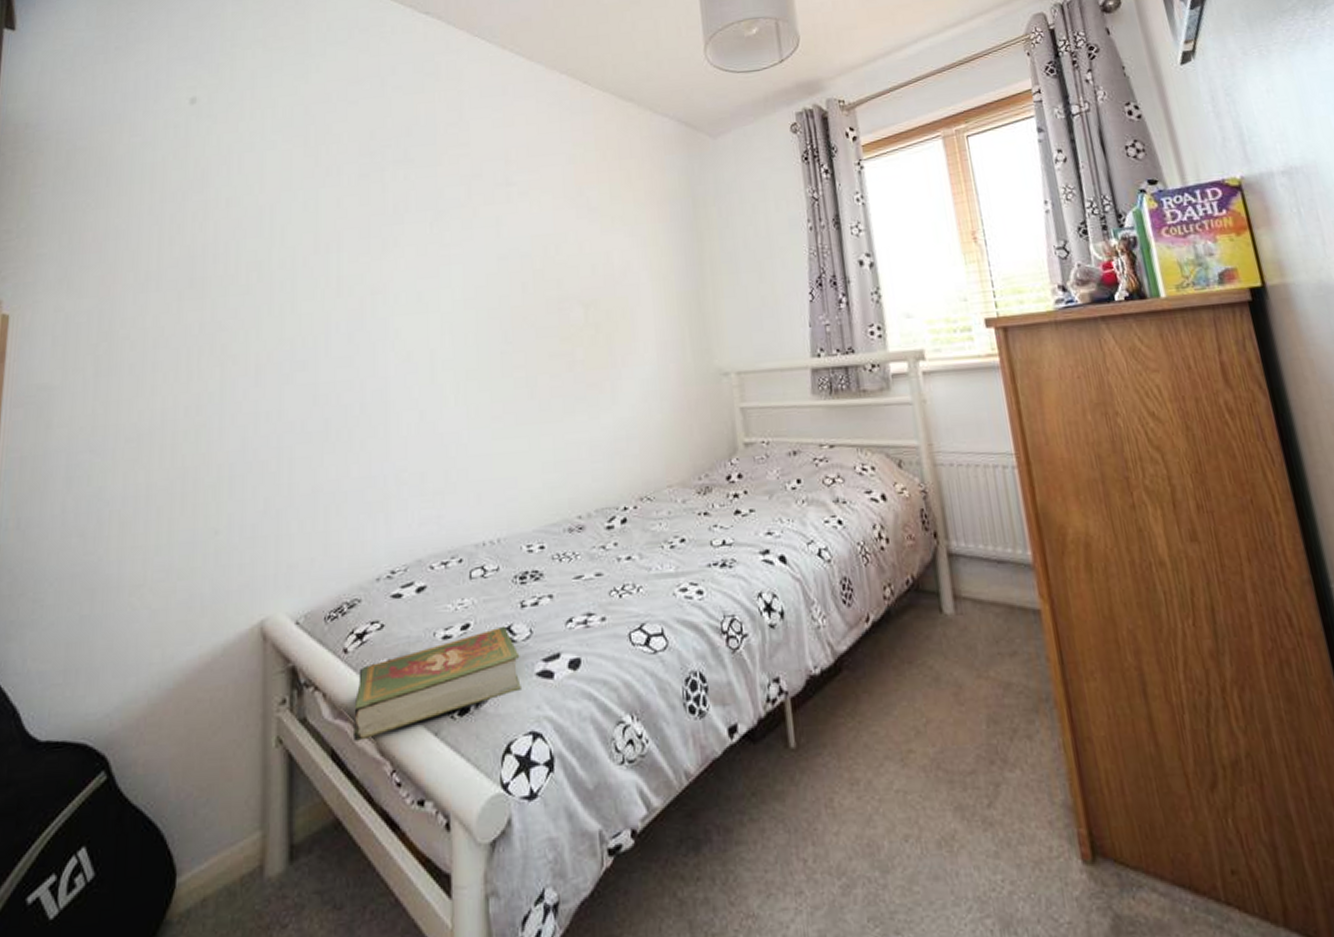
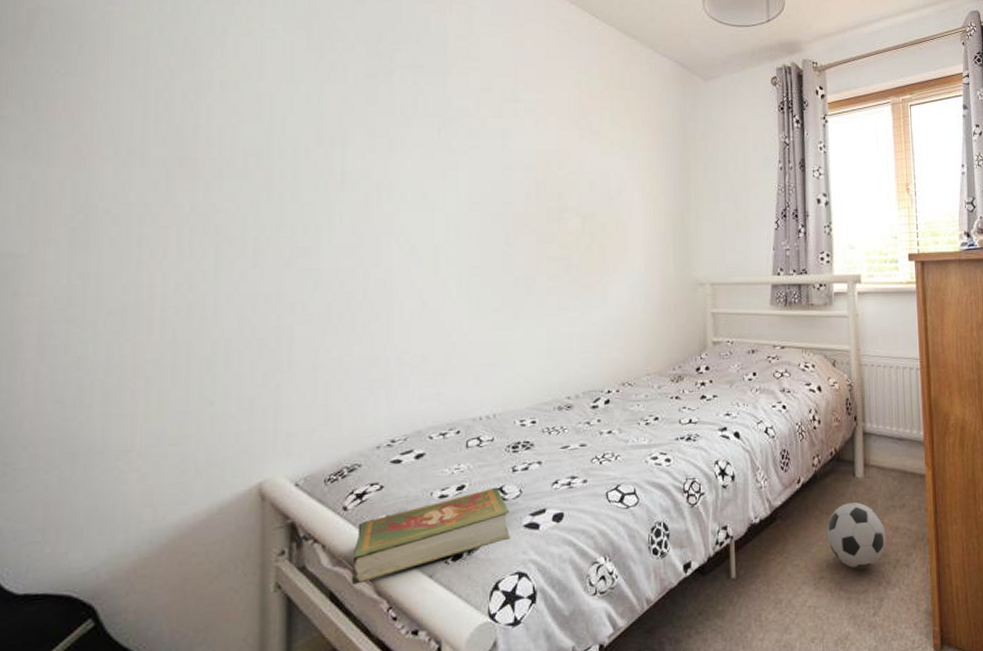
soccer ball: none [911,648,995,740] -> present [827,502,886,569]

